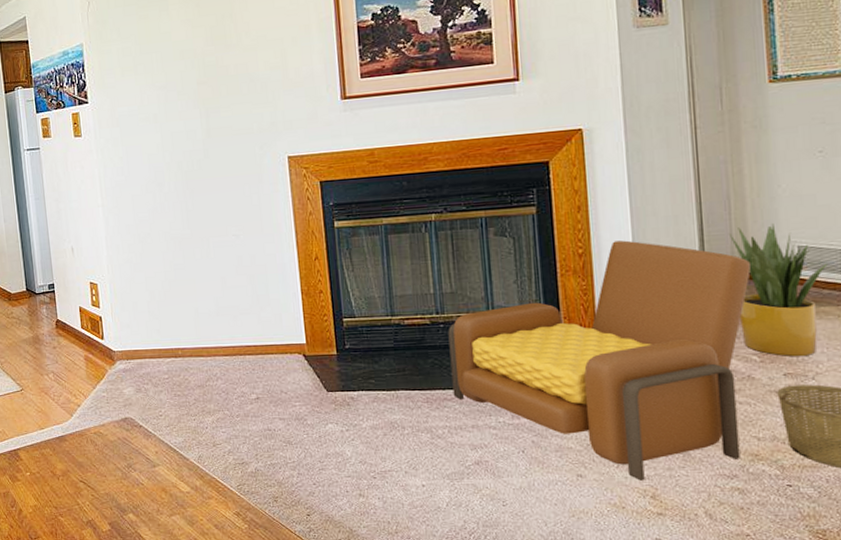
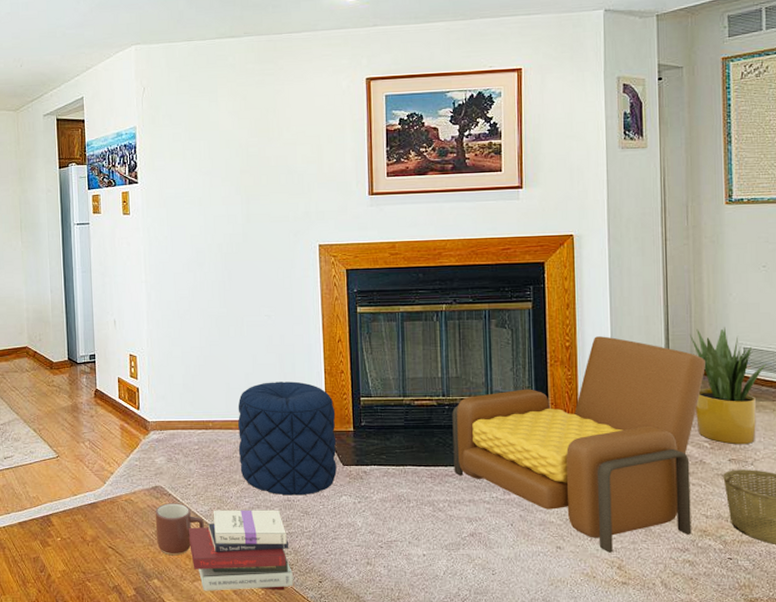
mug: none [126,435,179,489] -> present [155,503,204,556]
books: none [162,440,279,525] -> present [188,510,293,591]
pouf: none [208,304,320,425] -> present [238,381,337,496]

